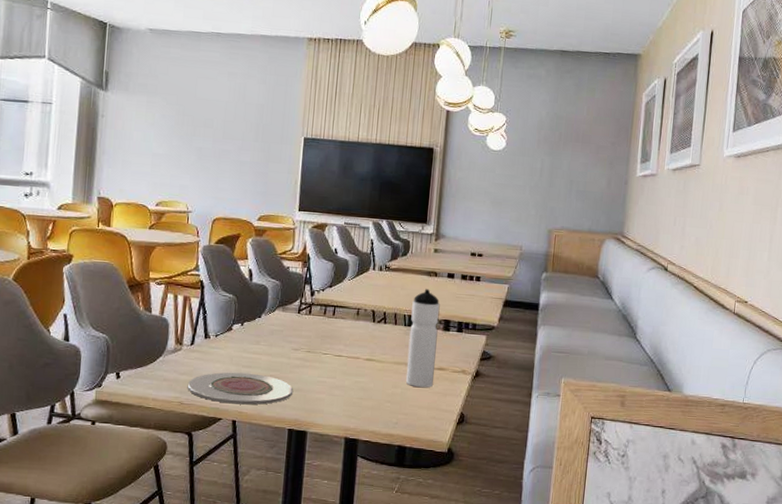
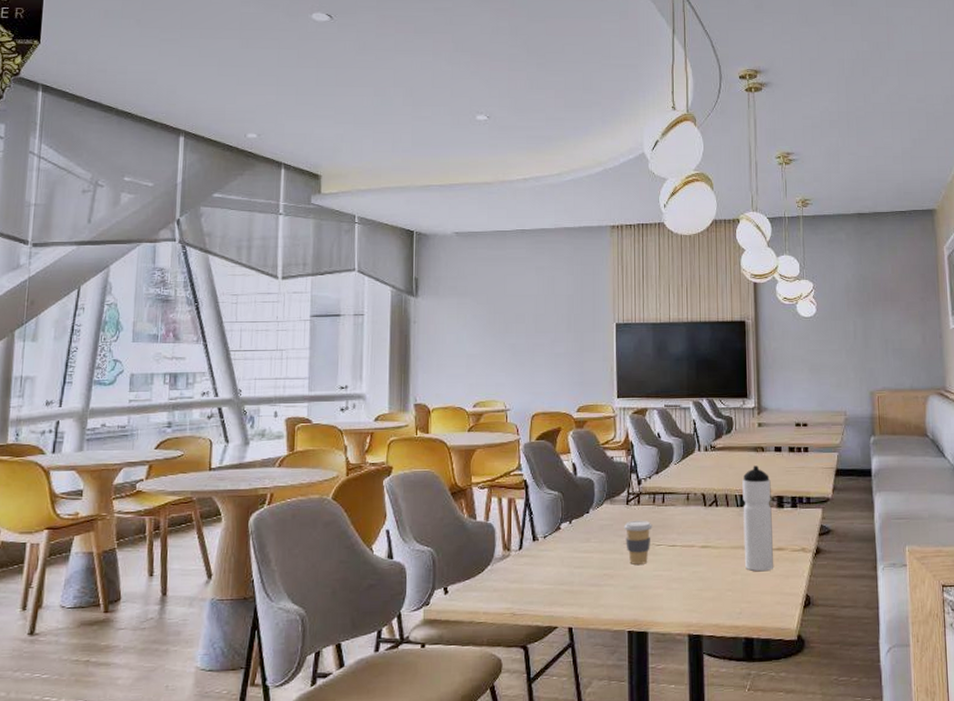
plate: present [187,372,294,405] -> none [518,574,630,610]
coffee cup: none [294,328,321,370] -> present [624,520,652,565]

